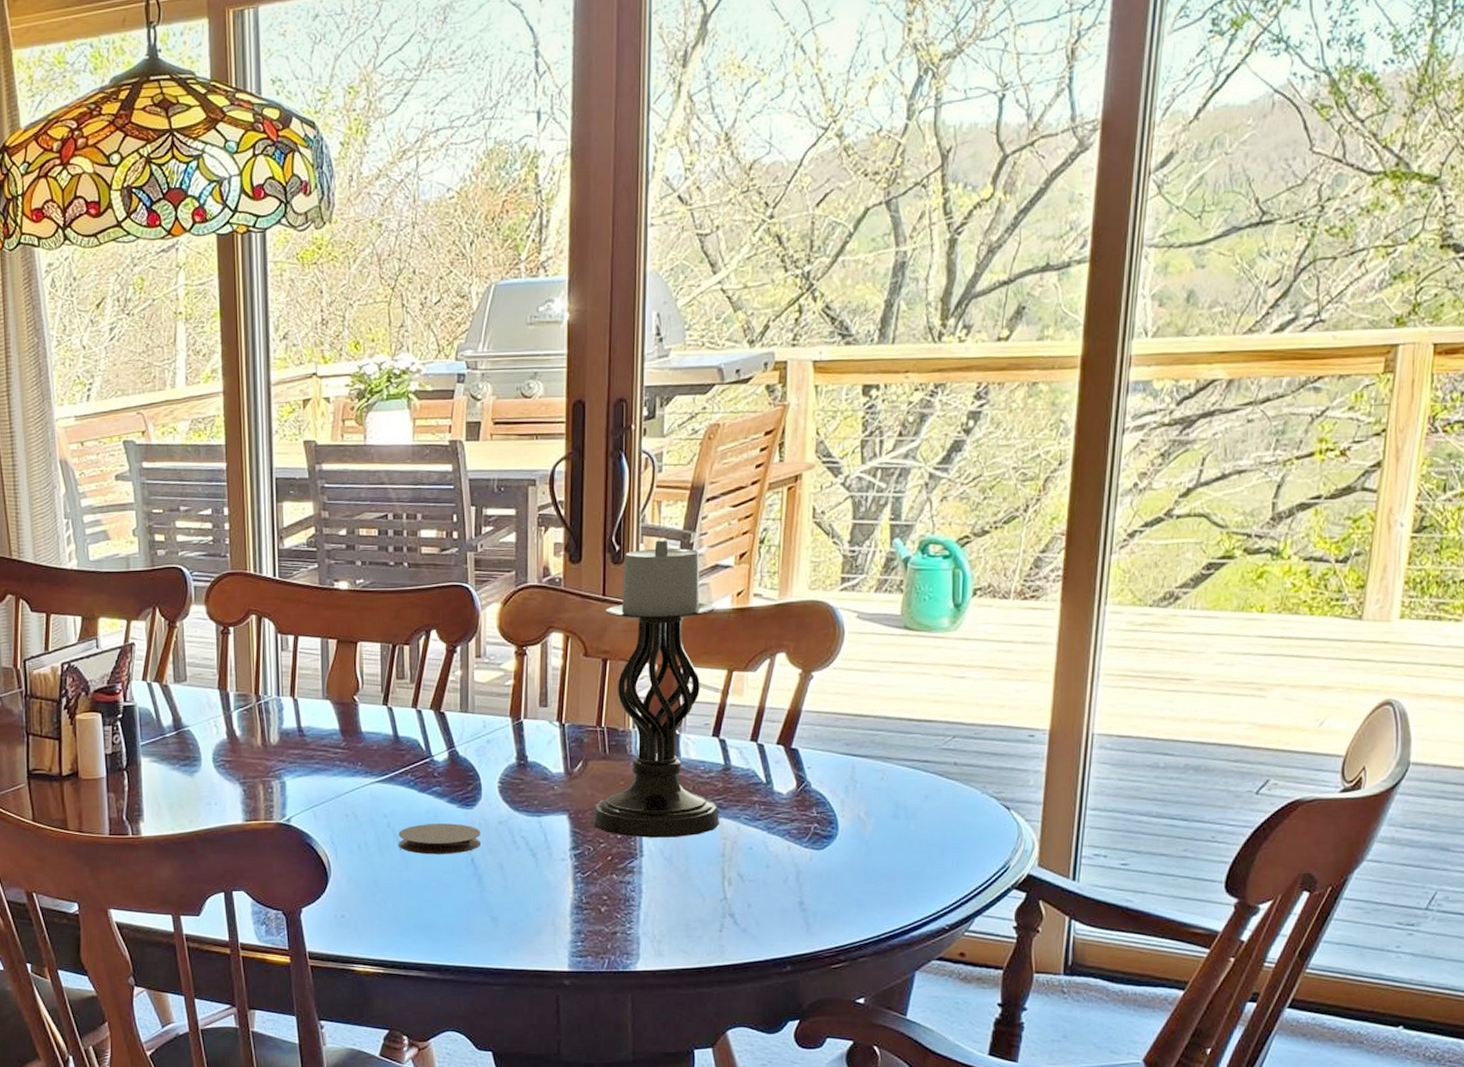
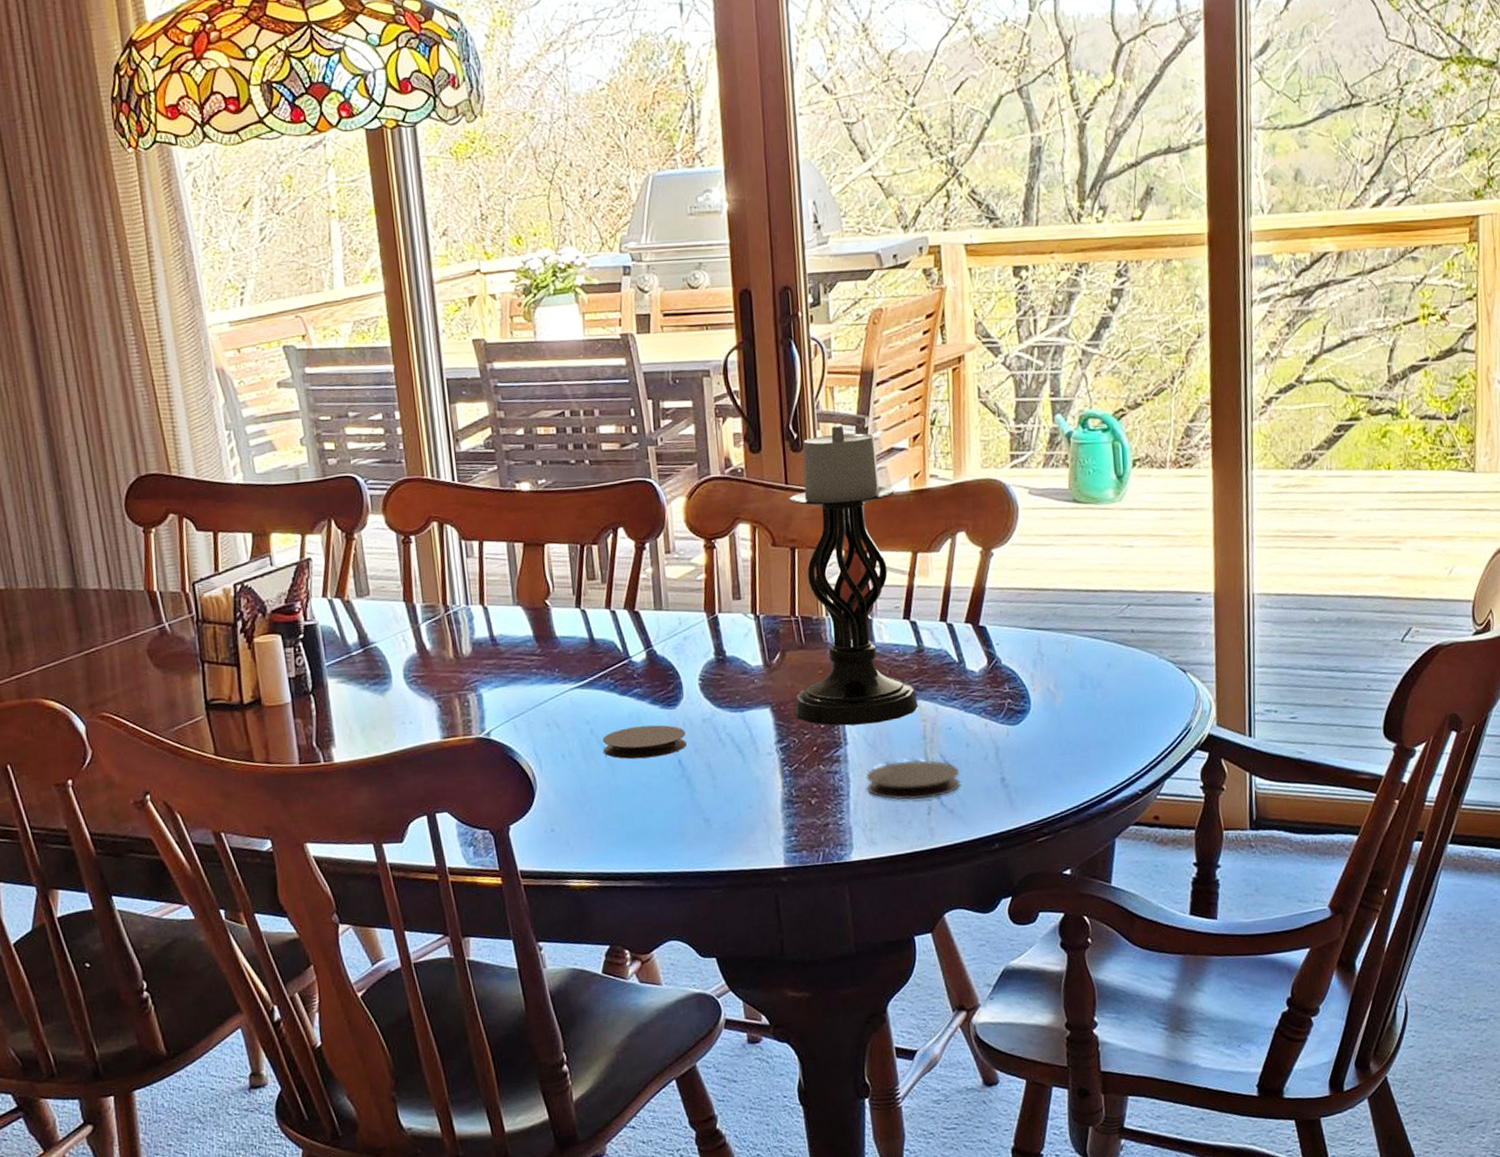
coaster: none [659,877,757,916] -> present [866,760,961,801]

